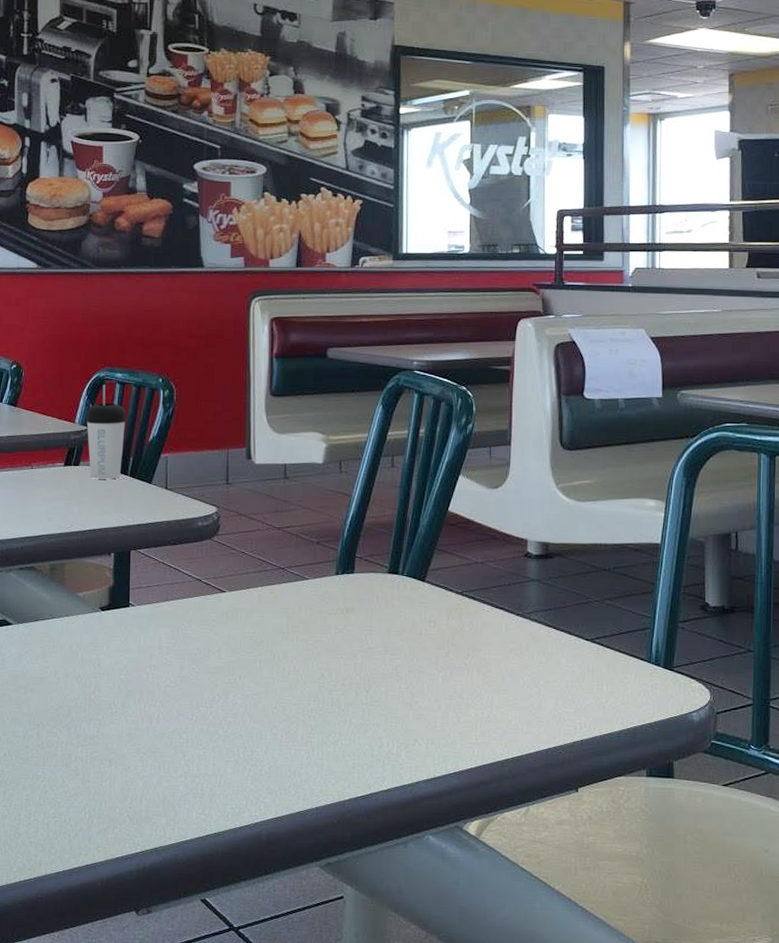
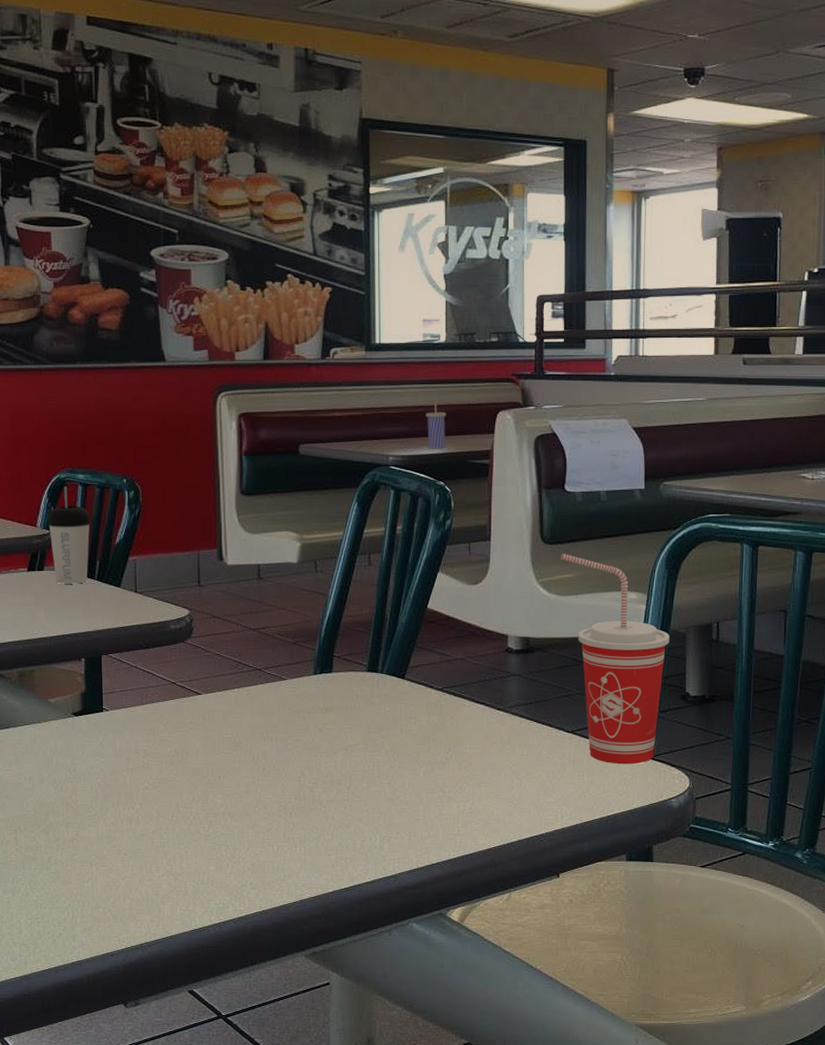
beverage cup: none [450,310,469,355] -> present [426,402,446,449]
beverage cup: none [580,459,689,676] -> present [561,553,670,765]

